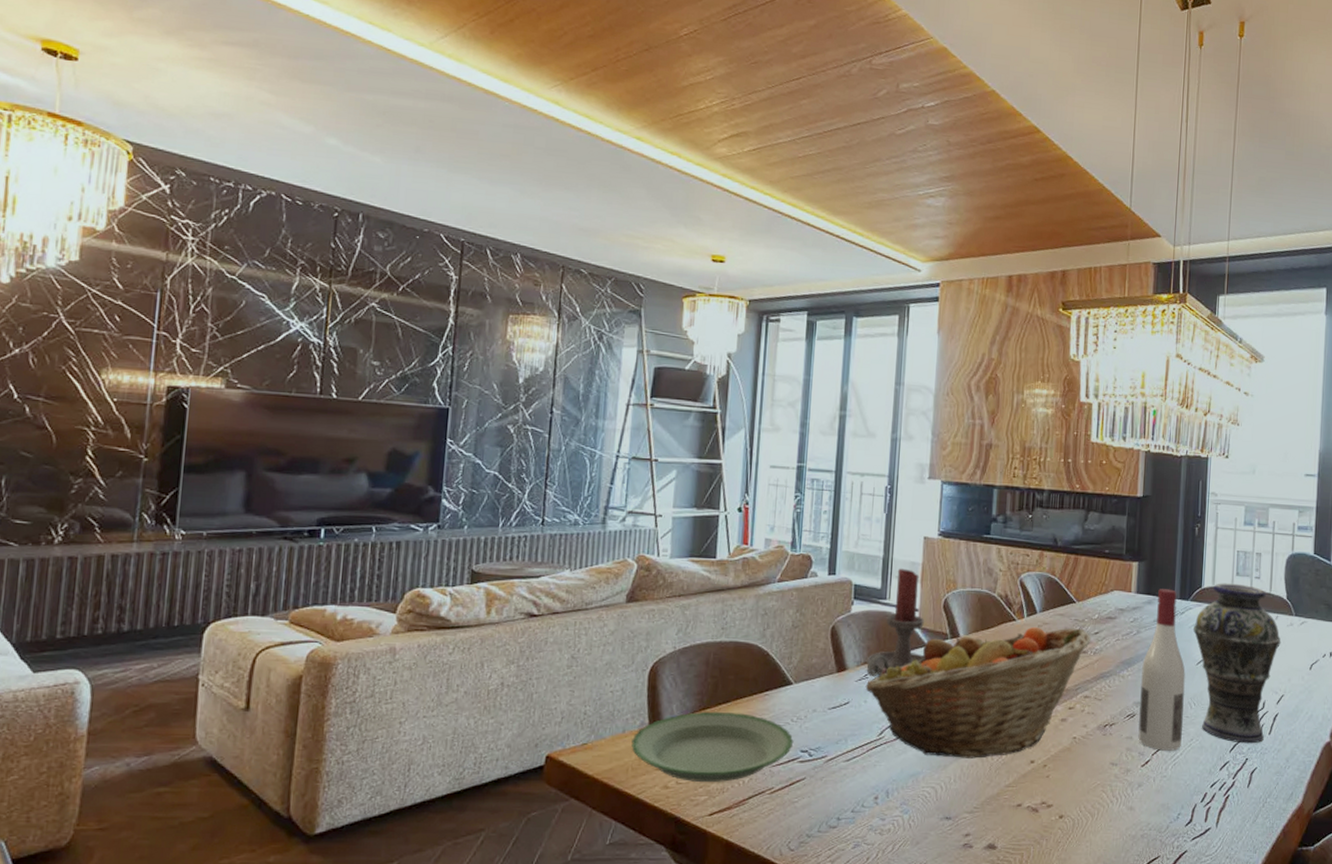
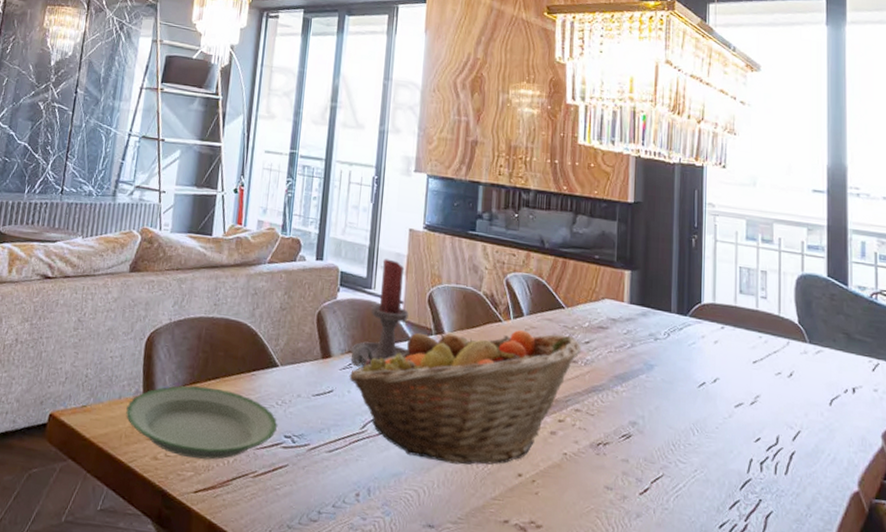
wine bottle: present [1138,589,1185,751] -> none [635,301,686,481]
vase: present [1193,583,1280,744] -> none [694,300,793,483]

